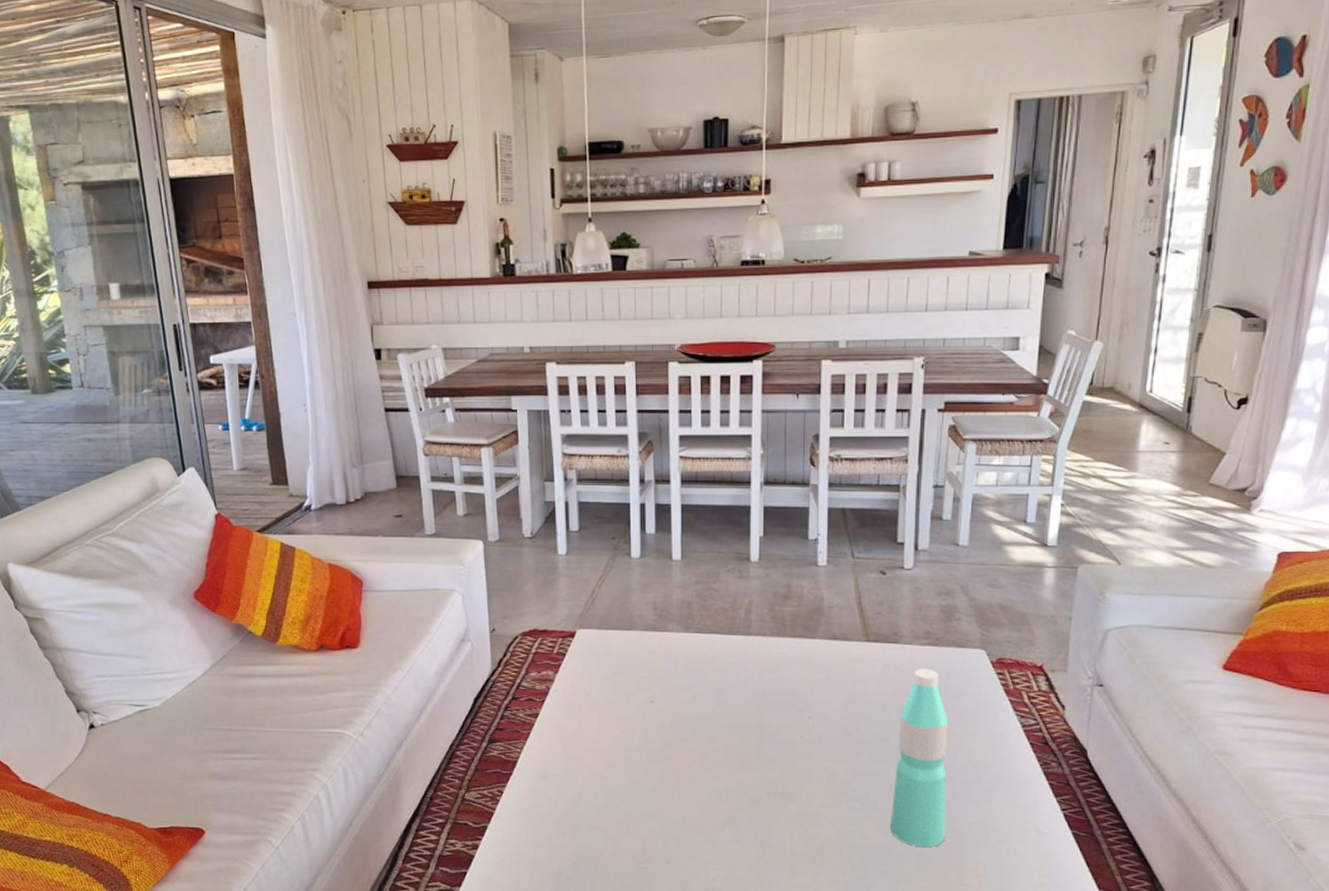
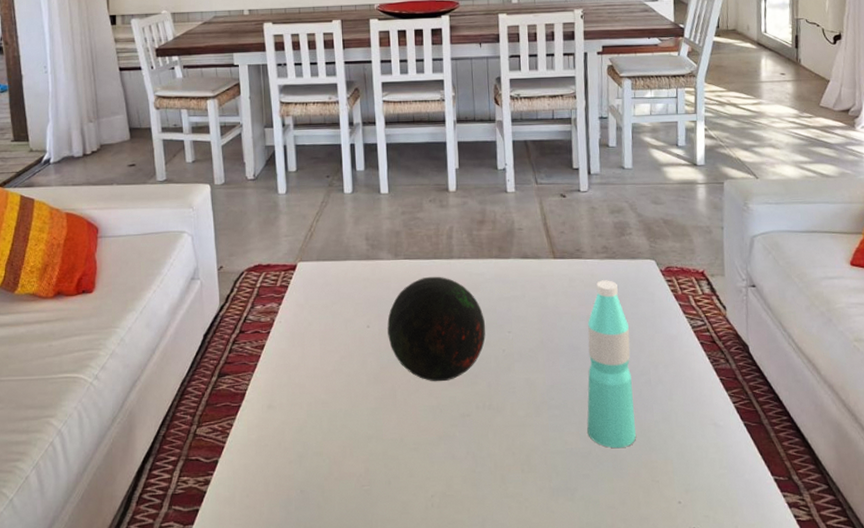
decorative orb: none [673,653,784,765] -> present [387,276,486,382]

